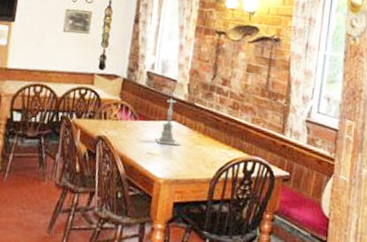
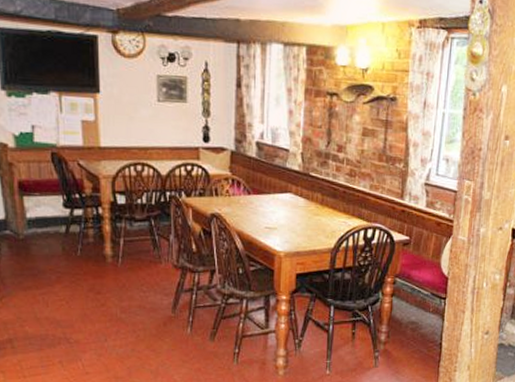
candle holder: present [155,98,180,145] -> none [271,169,298,218]

